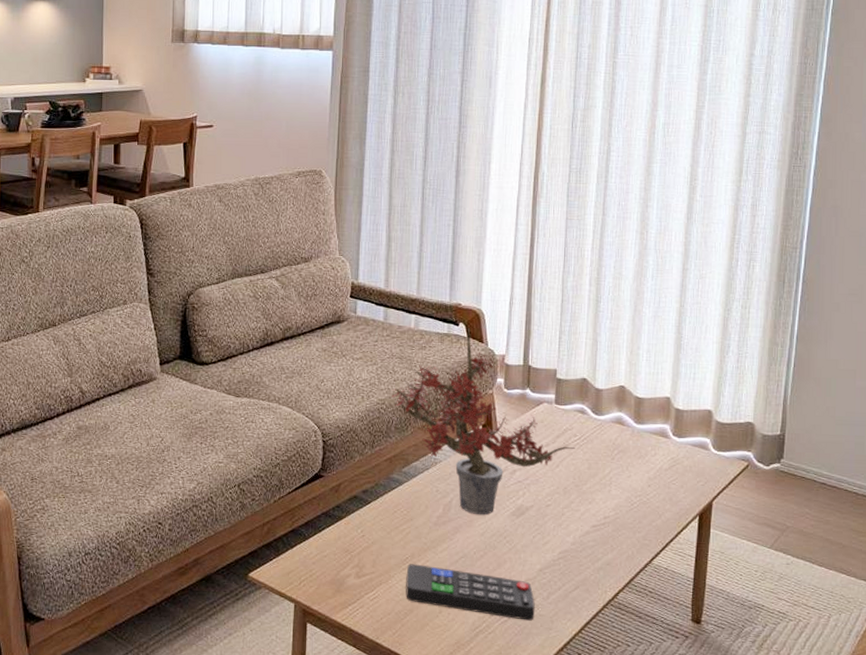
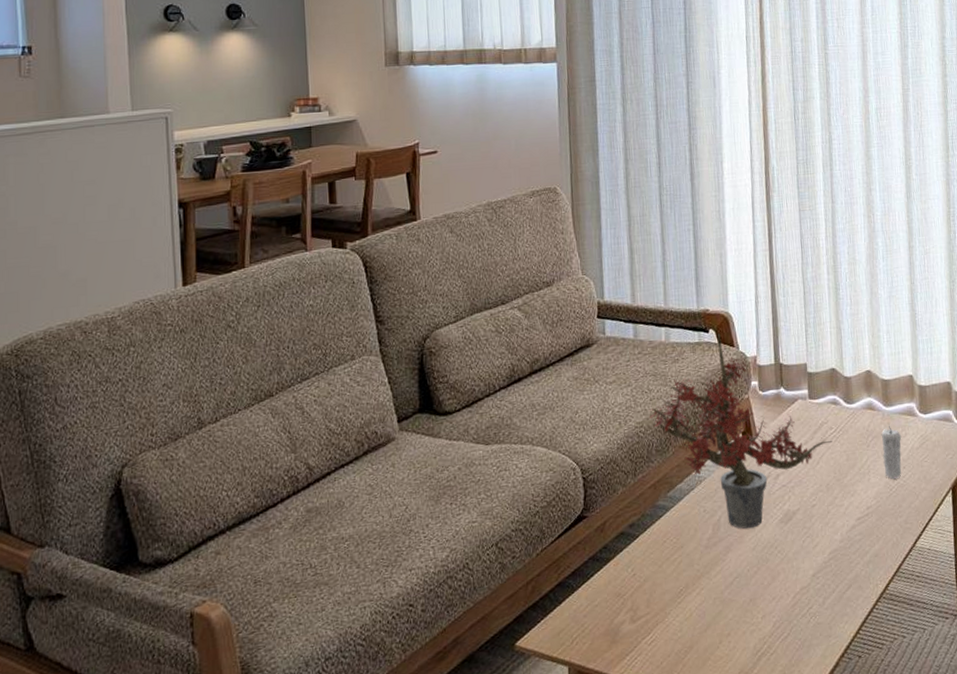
remote control: present [406,564,535,621] -> none [682,590,813,637]
candle: none [627,441,651,495] -> present [881,424,902,479]

